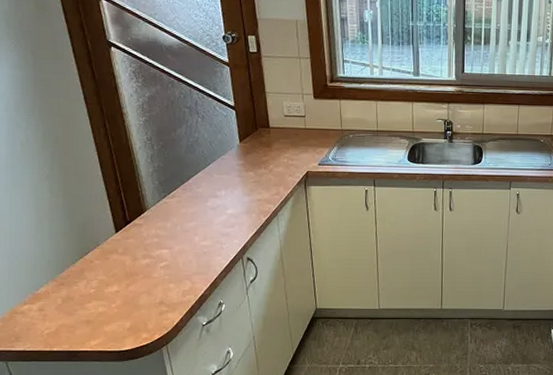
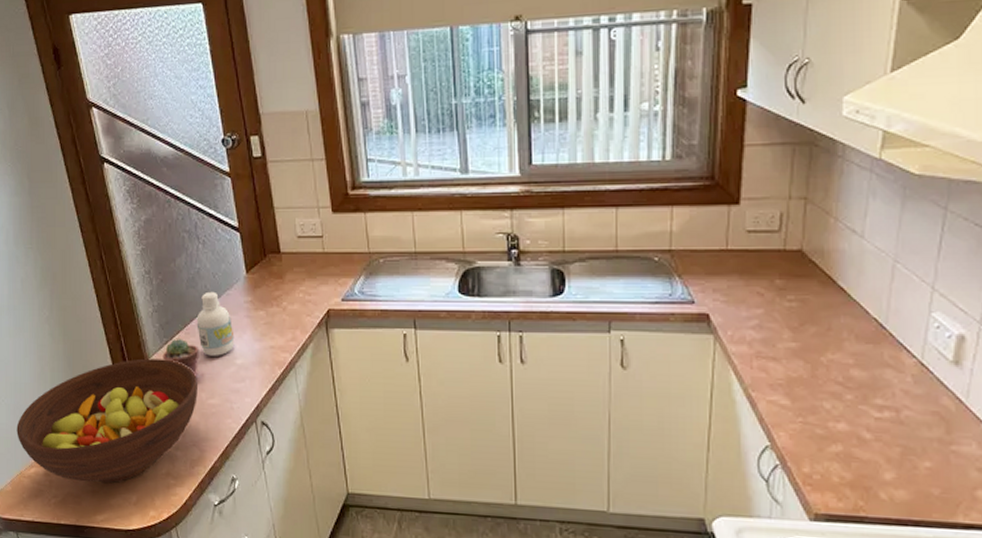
fruit bowl: none [10,210,192,314] -> present [16,358,198,484]
potted succulent: none [160,194,195,224] -> present [162,339,200,377]
bottle: none [193,156,227,207] -> present [196,291,235,356]

